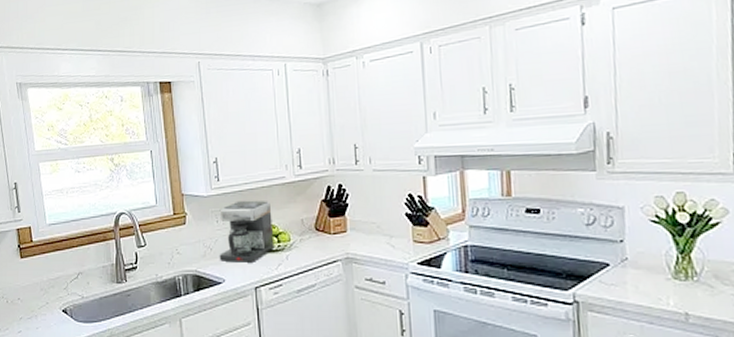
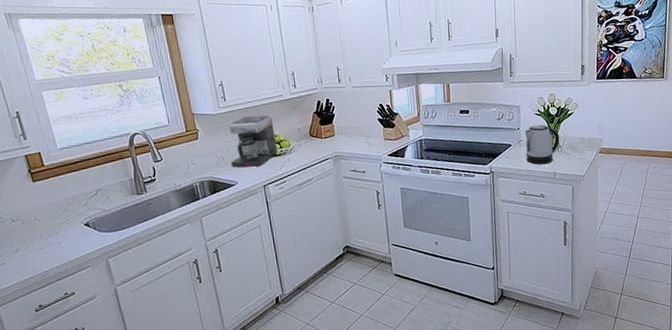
kettle: none [634,237,696,299] -> present [525,124,560,165]

